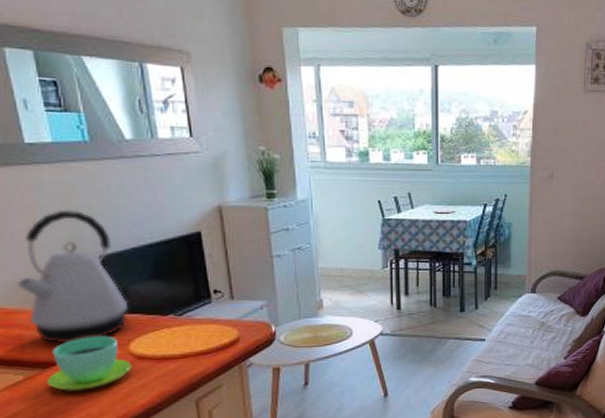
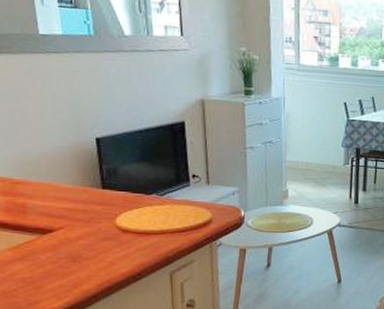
kettle: present [16,209,129,343] -> none [24,94,118,213]
cup: present [47,335,132,392] -> none [44,208,117,257]

